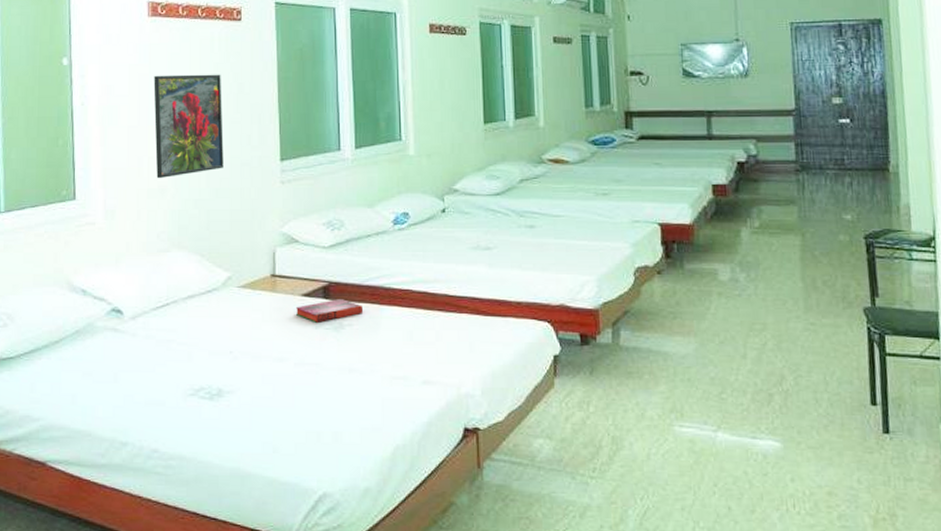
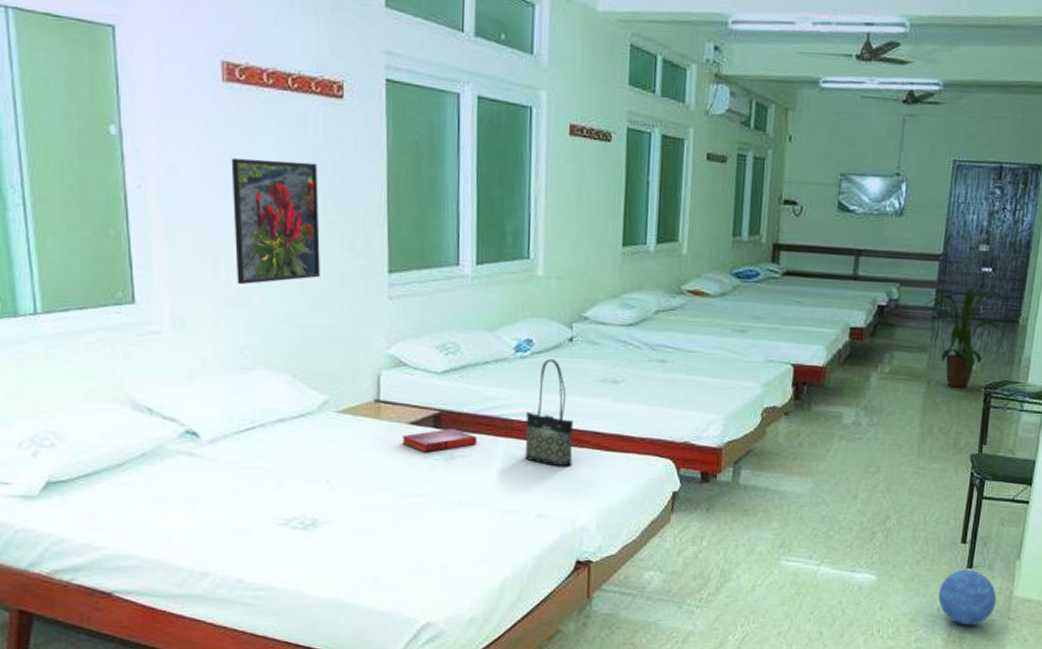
tote bag: none [407,229,453,333] -> present [524,358,574,467]
house plant: none [784,130,877,239] -> present [923,280,1006,388]
ball: none [855,435,926,501] -> present [938,570,997,626]

